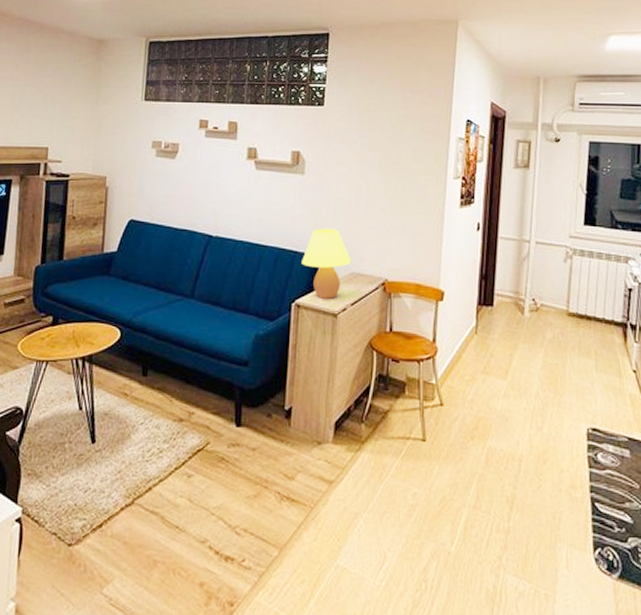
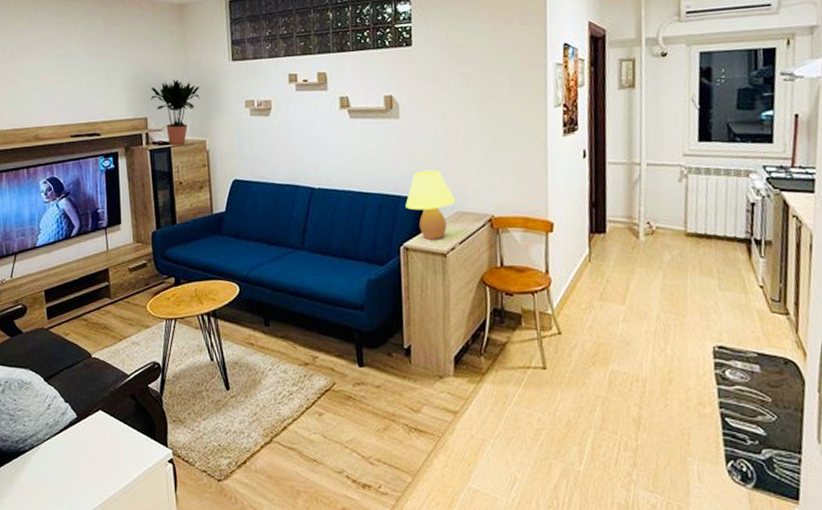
potted plant: none [55,113,108,179] -> present [150,80,200,146]

